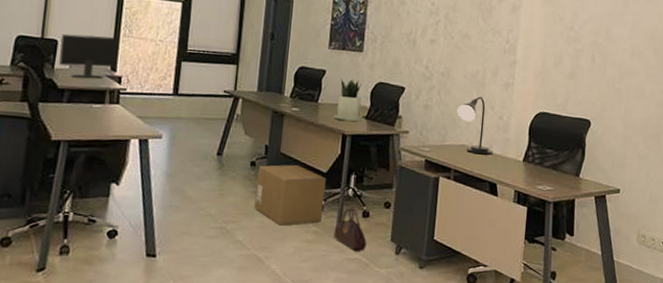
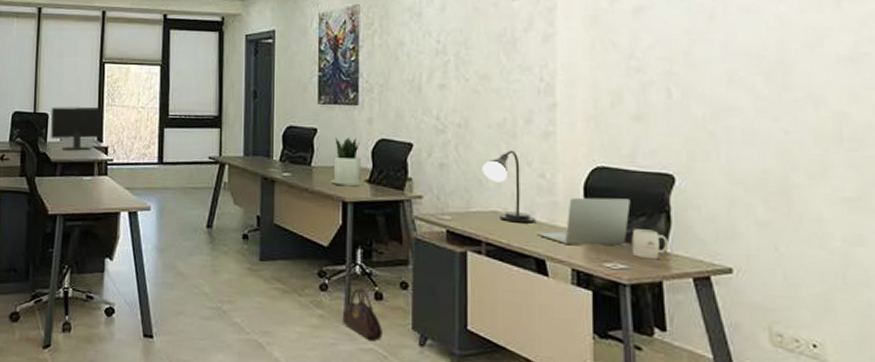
box: present [254,164,326,226] -> none [250,237,328,308]
laptop: none [491,135,560,173] -> present [535,197,631,246]
mug: none [557,160,581,183] -> present [631,229,668,260]

